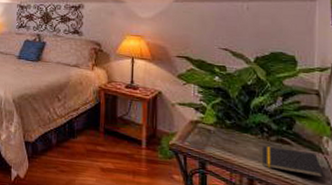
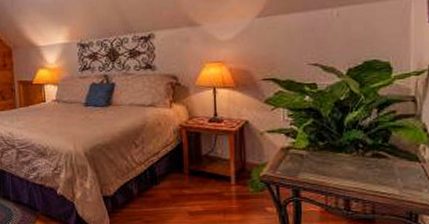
notepad: present [263,146,324,178] -> none [358,162,421,187]

